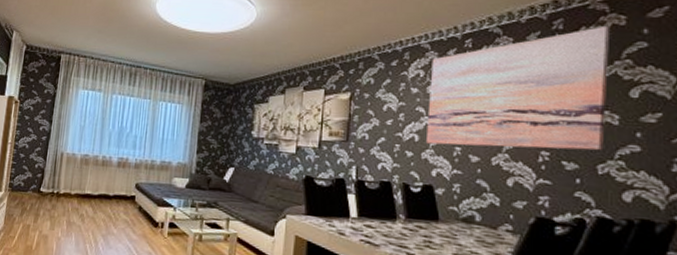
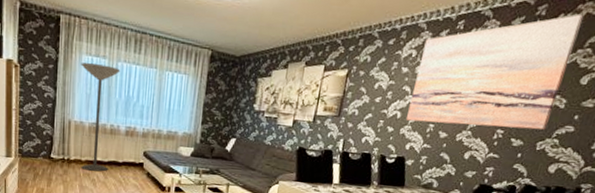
floor lamp: none [69,96,115,206] -> present [80,62,121,172]

